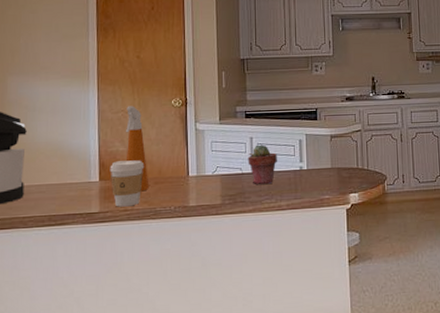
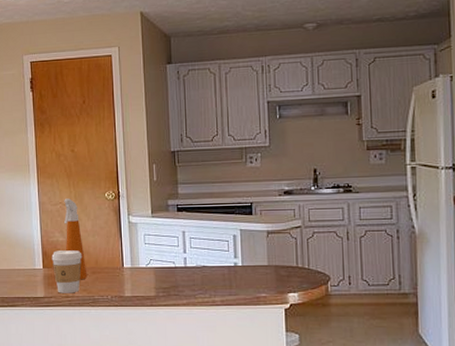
potted succulent: present [248,144,277,185] -> none [180,239,211,280]

